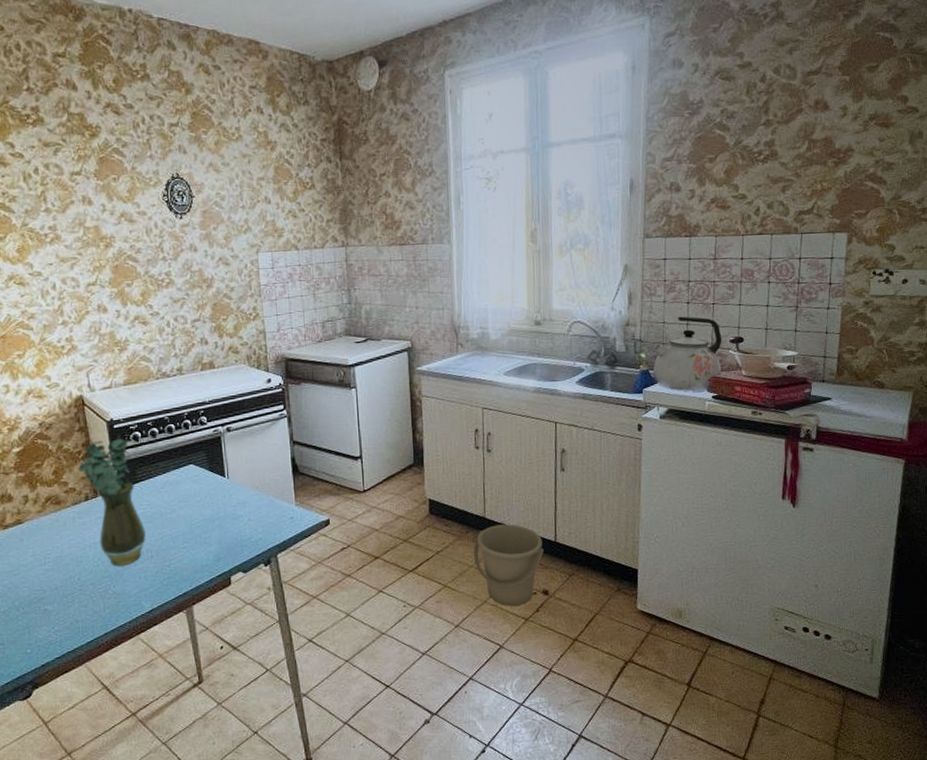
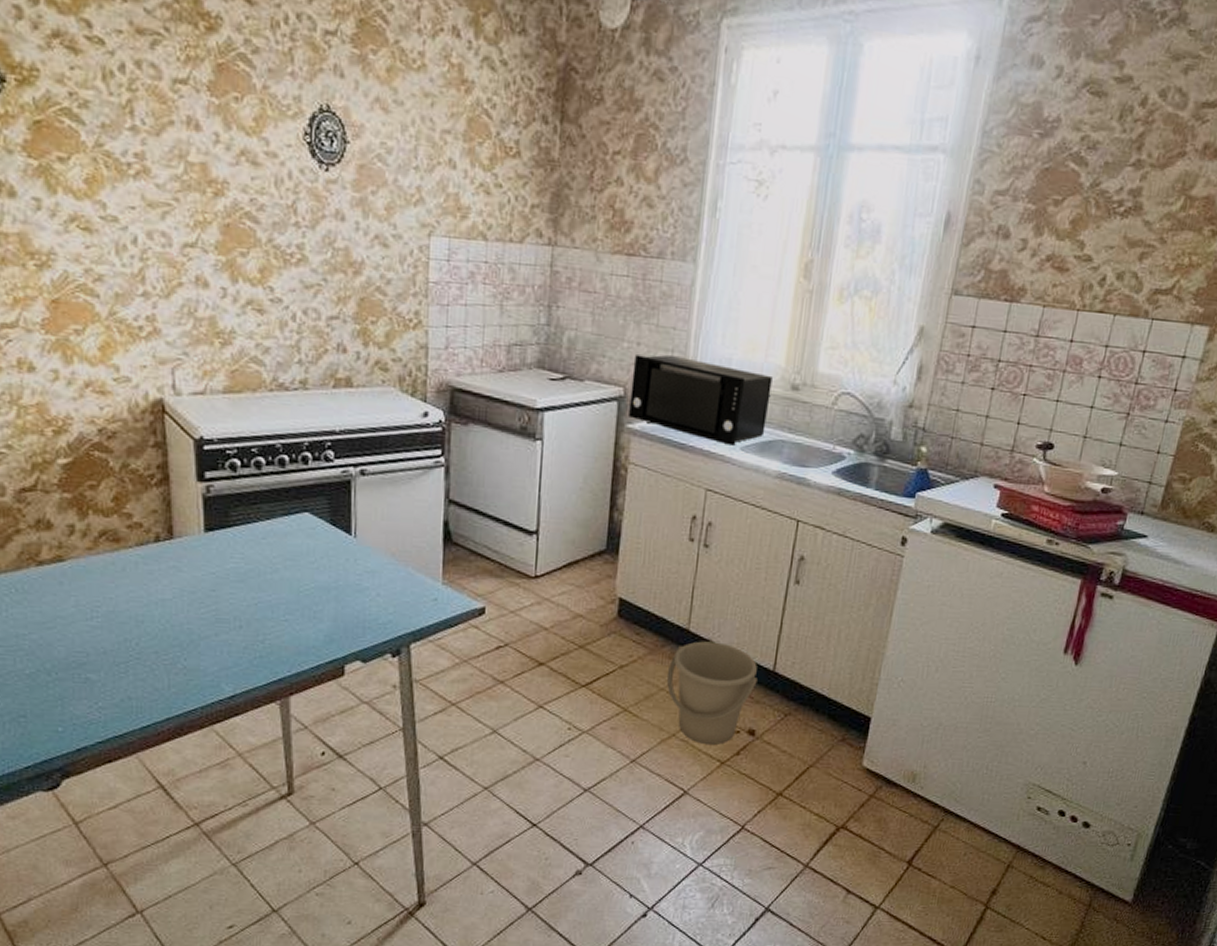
vase: present [78,434,146,566] -> none [149,457,235,633]
microwave: none [415,312,521,373] -> present [627,354,773,446]
kettle: present [653,316,722,392] -> none [932,405,1028,506]

